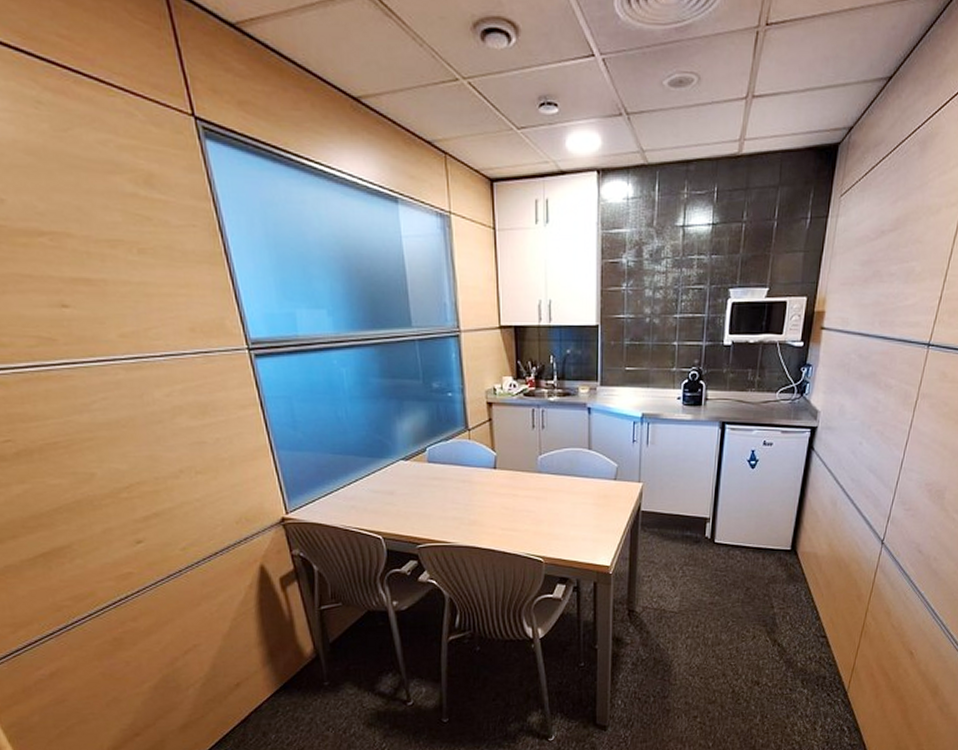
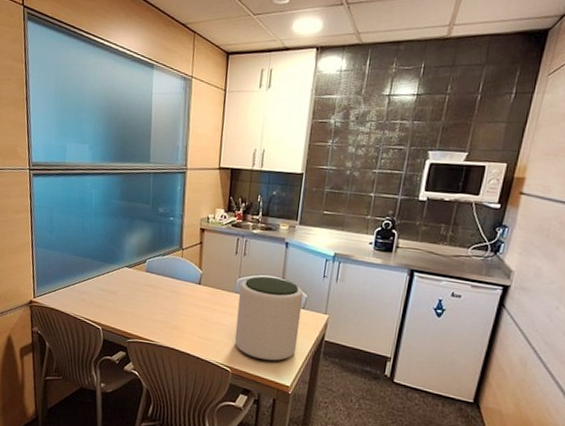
plant pot: none [542,450,614,543] -> present [234,276,304,361]

